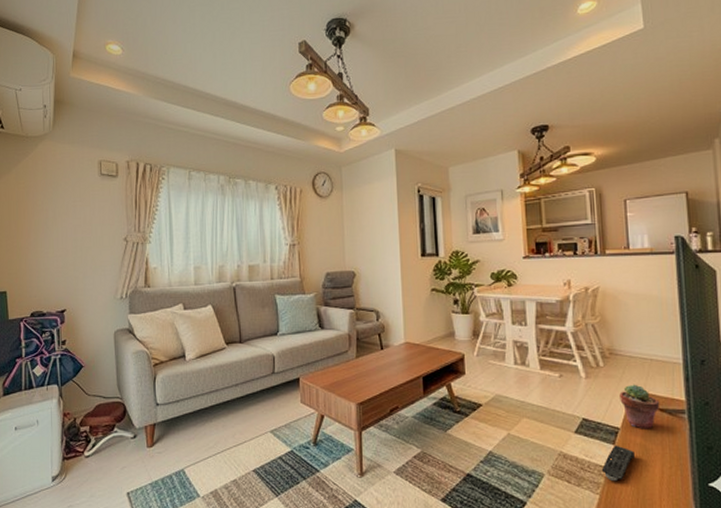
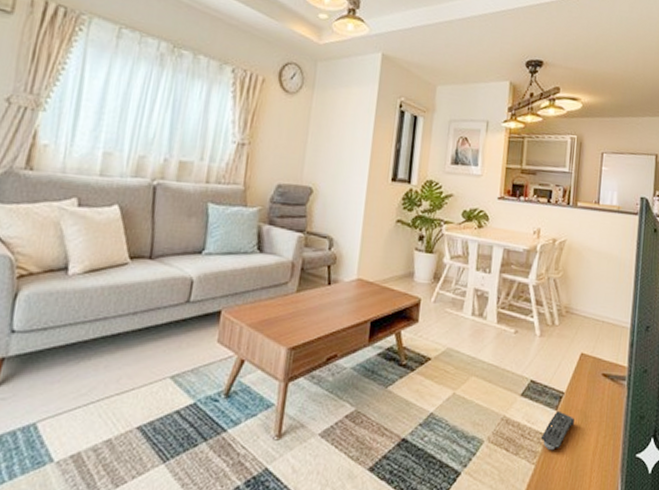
potted succulent: present [619,384,660,429] -> none [568,346,605,395]

